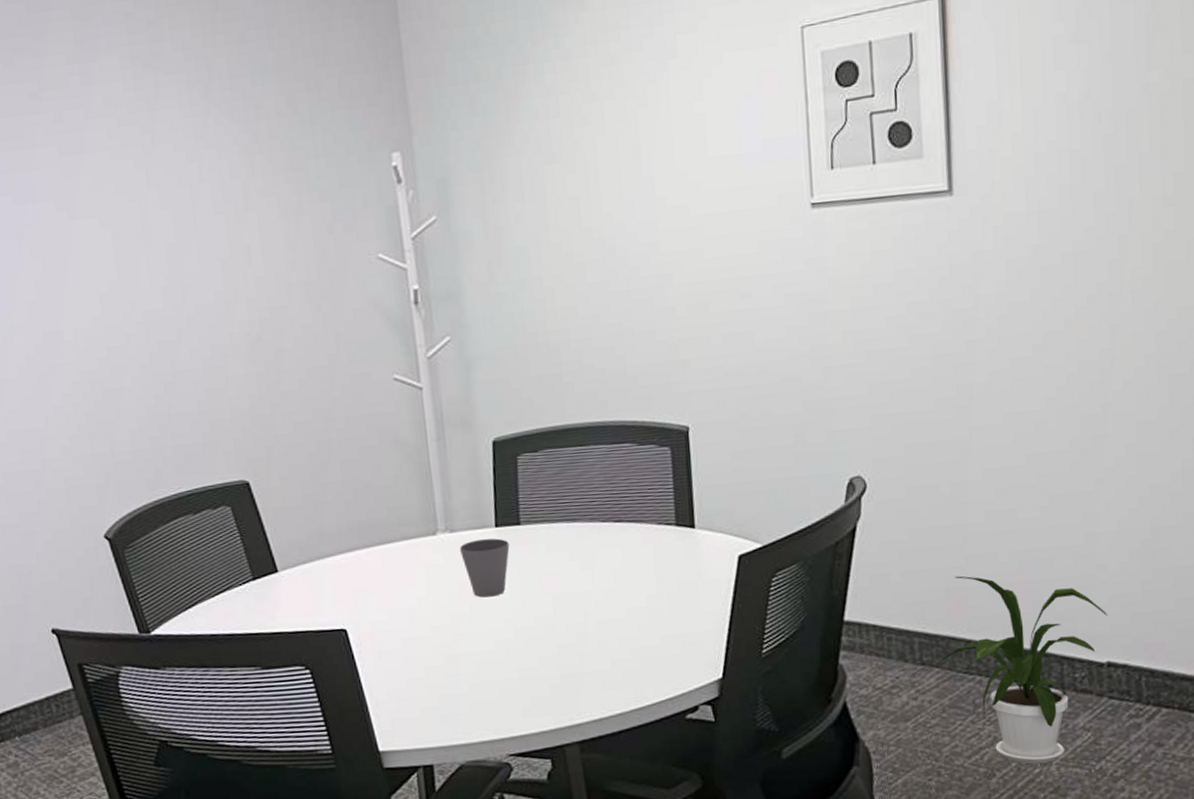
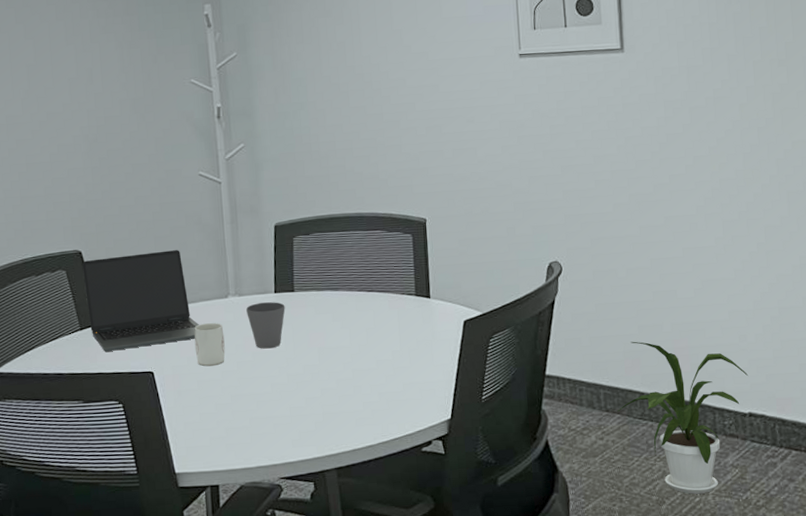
laptop: none [251,476,401,606] -> present [82,250,199,352]
mug: none [395,566,436,621] -> present [194,323,225,366]

